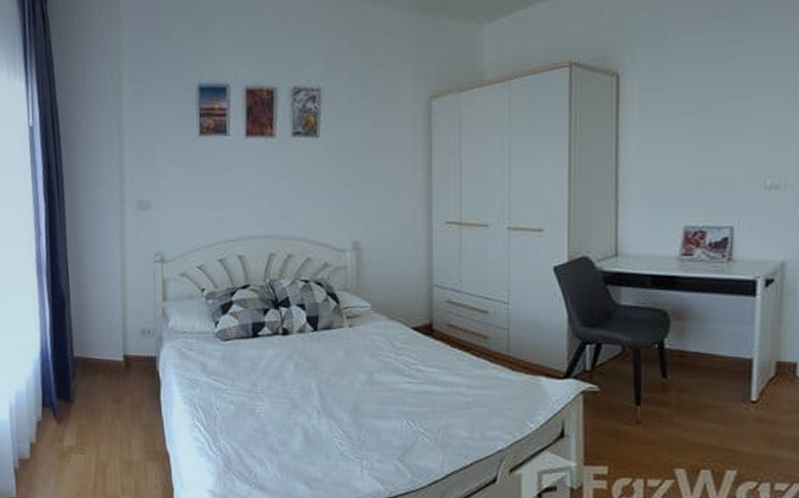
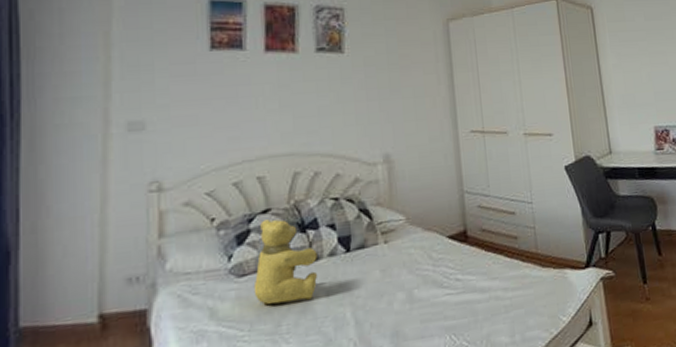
teddy bear: none [235,294,289,368] -> present [253,219,318,305]

